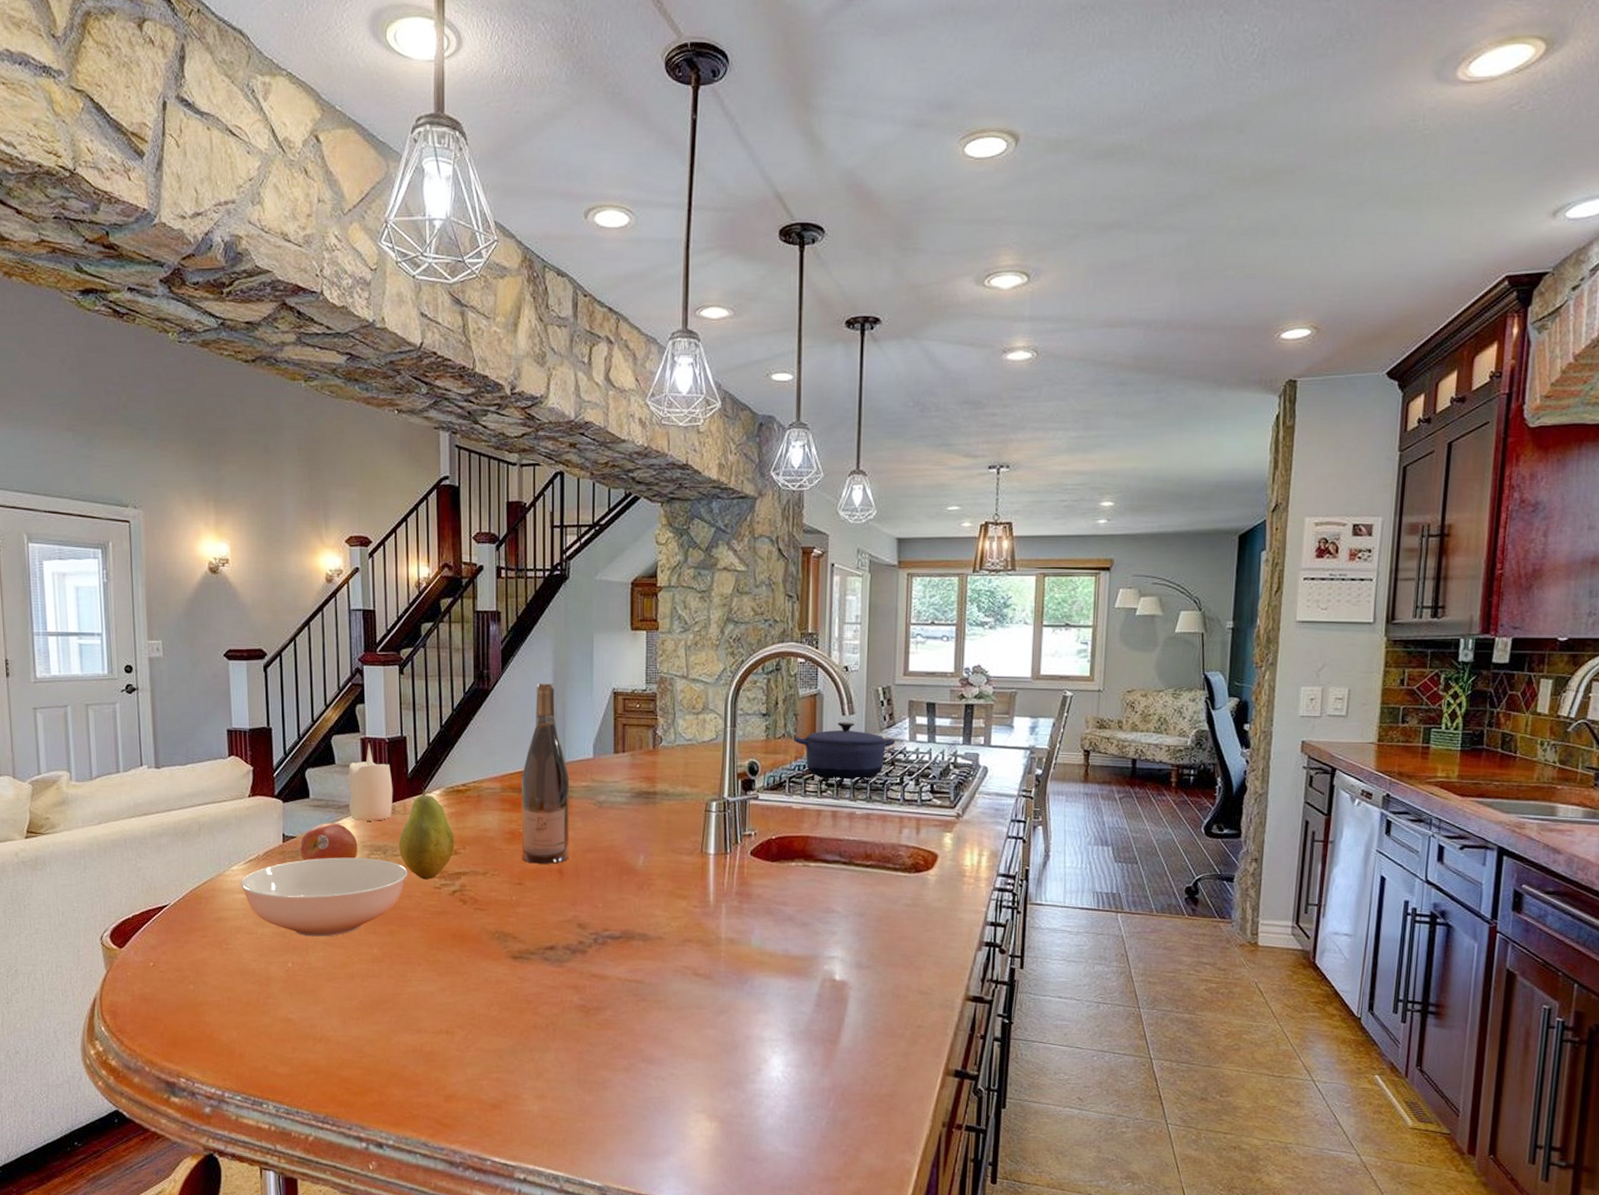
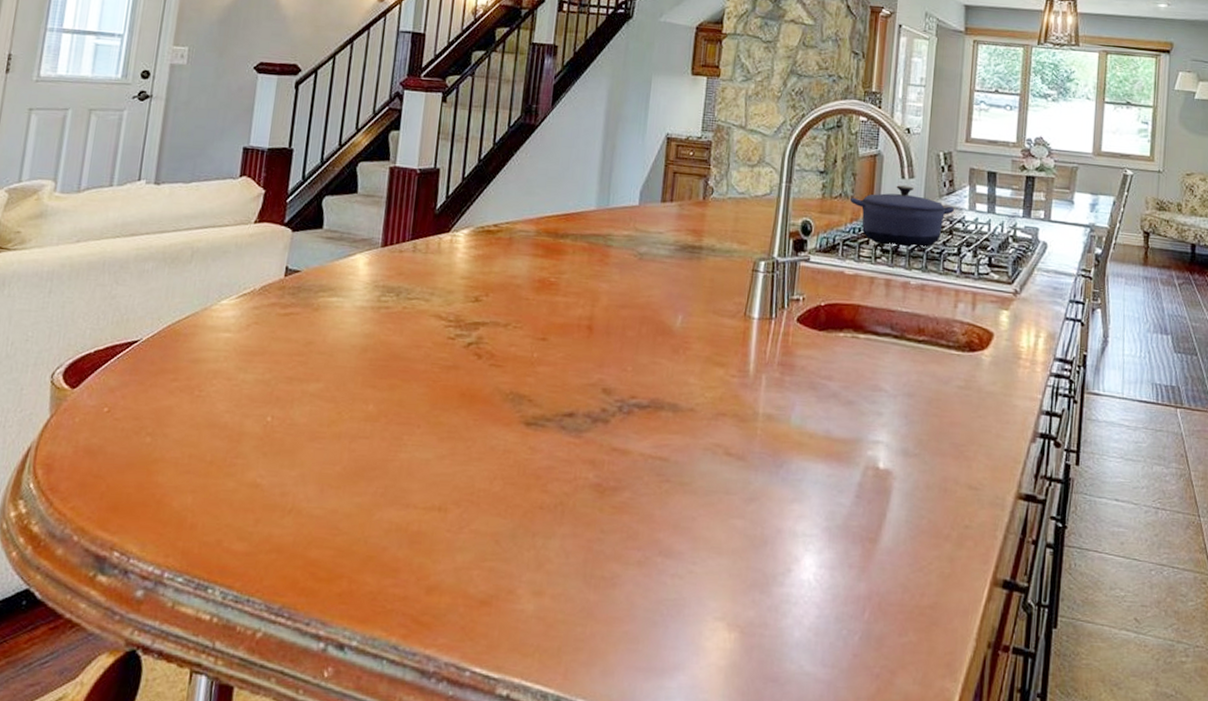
bowl: present [240,857,408,937] -> none [227,296,421,388]
fruit: present [299,823,358,861] -> none [302,257,369,300]
candle: present [348,742,393,821] -> none [365,172,418,259]
fruit: present [398,789,455,880] -> none [414,226,478,328]
wine bottle: present [521,684,570,864] -> none [549,123,612,319]

